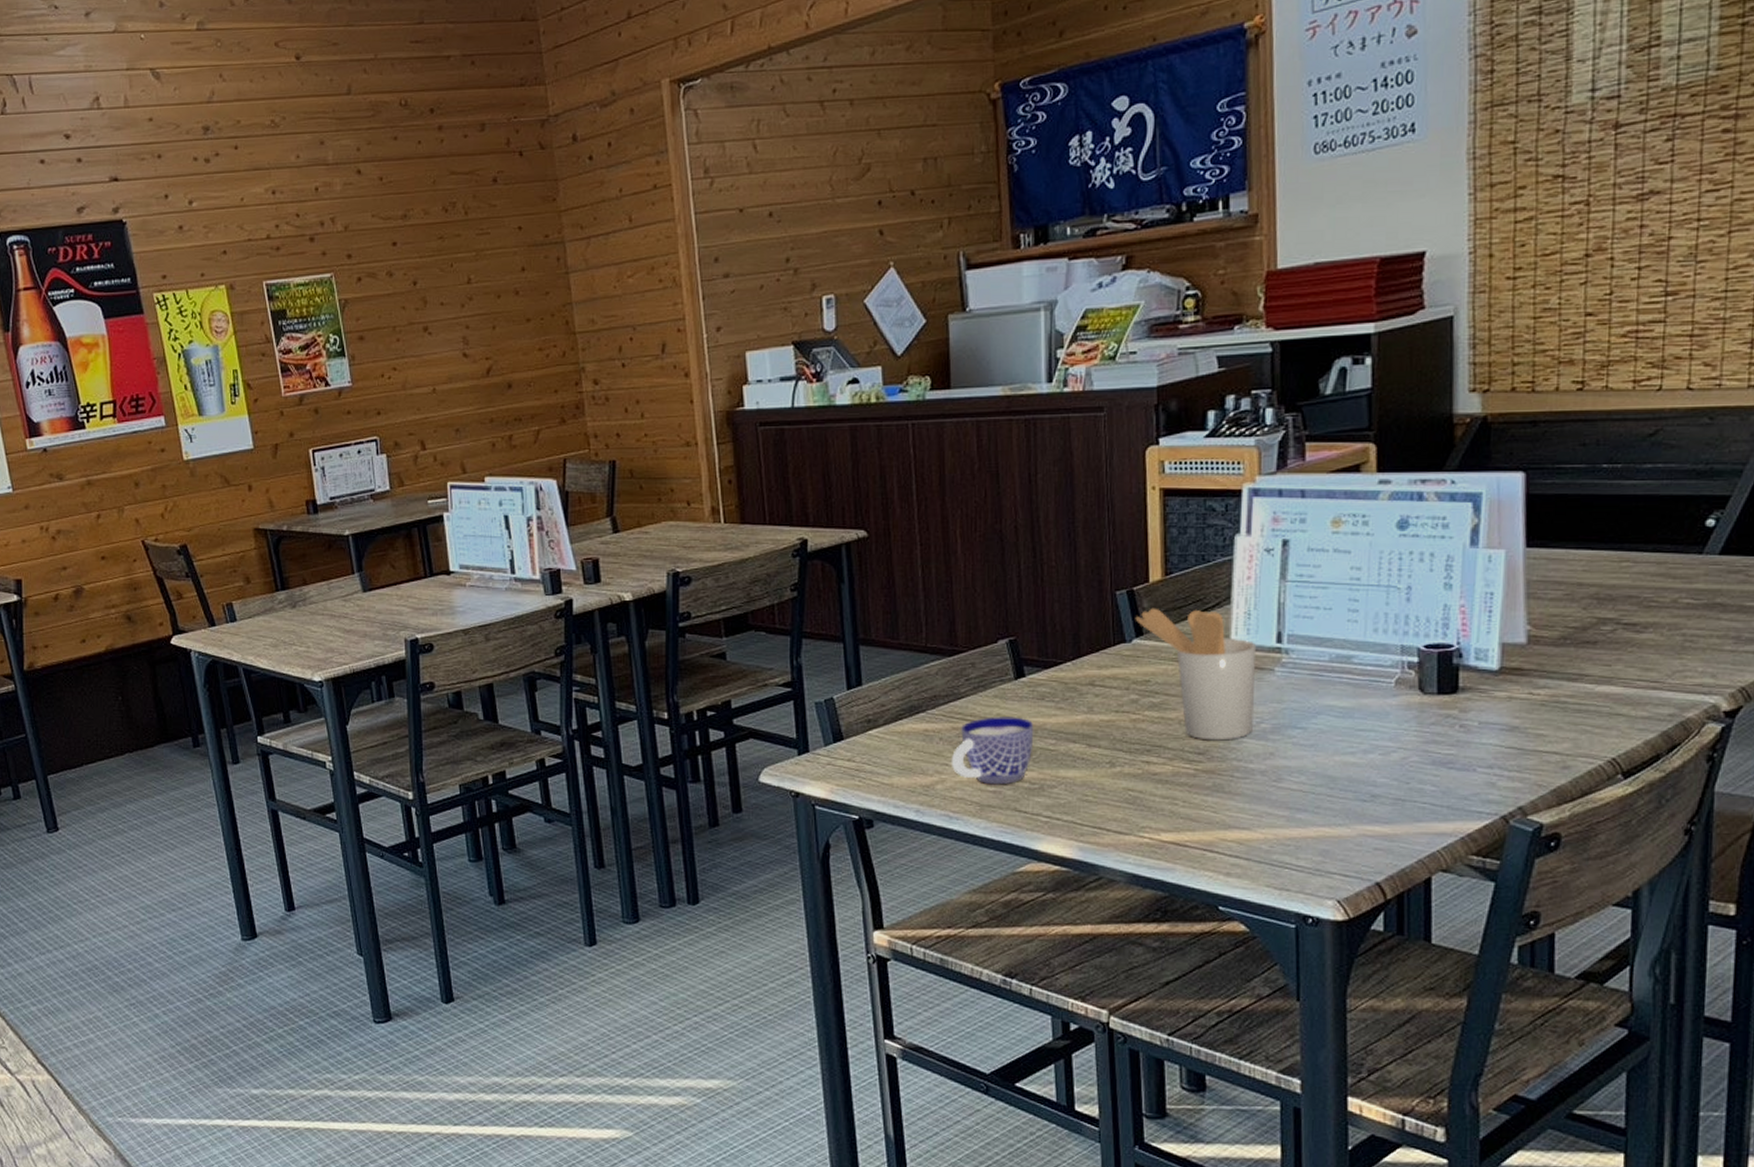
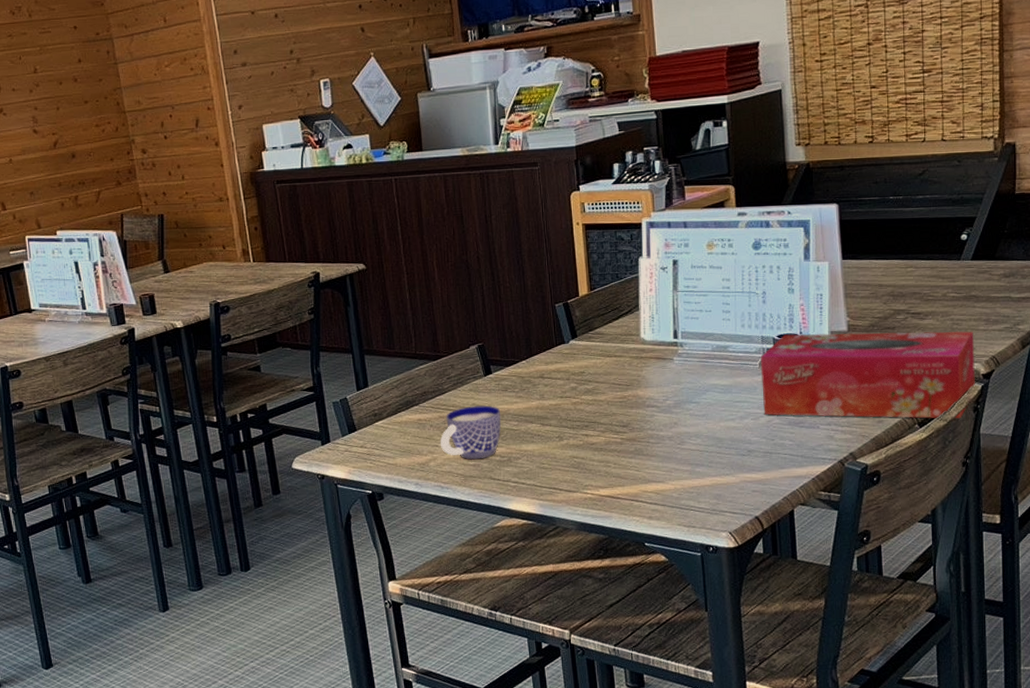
utensil holder: present [1135,608,1255,741] -> none [570,316,662,416]
tissue box: none [1396,644,1716,771] -> present [760,331,976,419]

